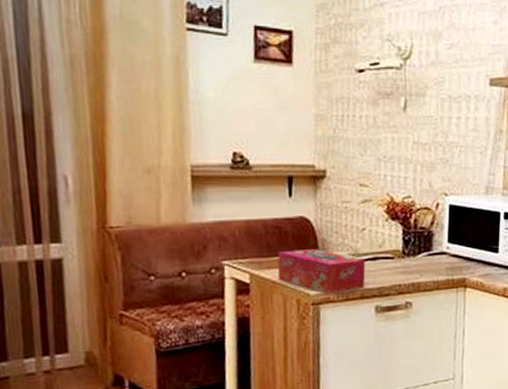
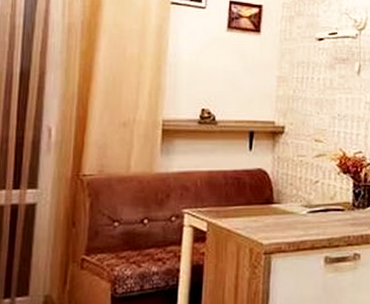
tissue box: present [277,248,366,293] -> none [233,199,317,243]

